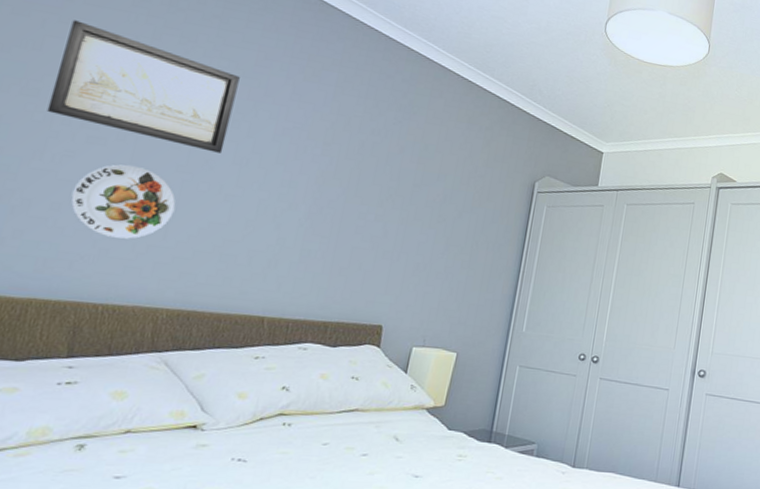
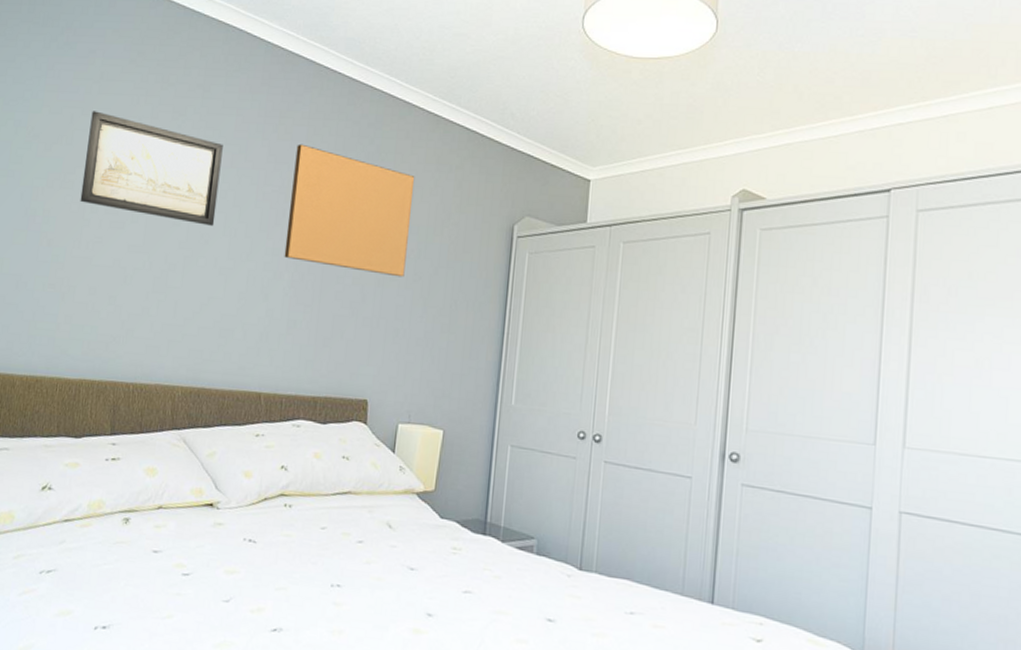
decorative plate: present [70,164,176,239] -> none [102,245,181,319]
writing board: none [302,87,446,218] -> present [284,144,415,278]

